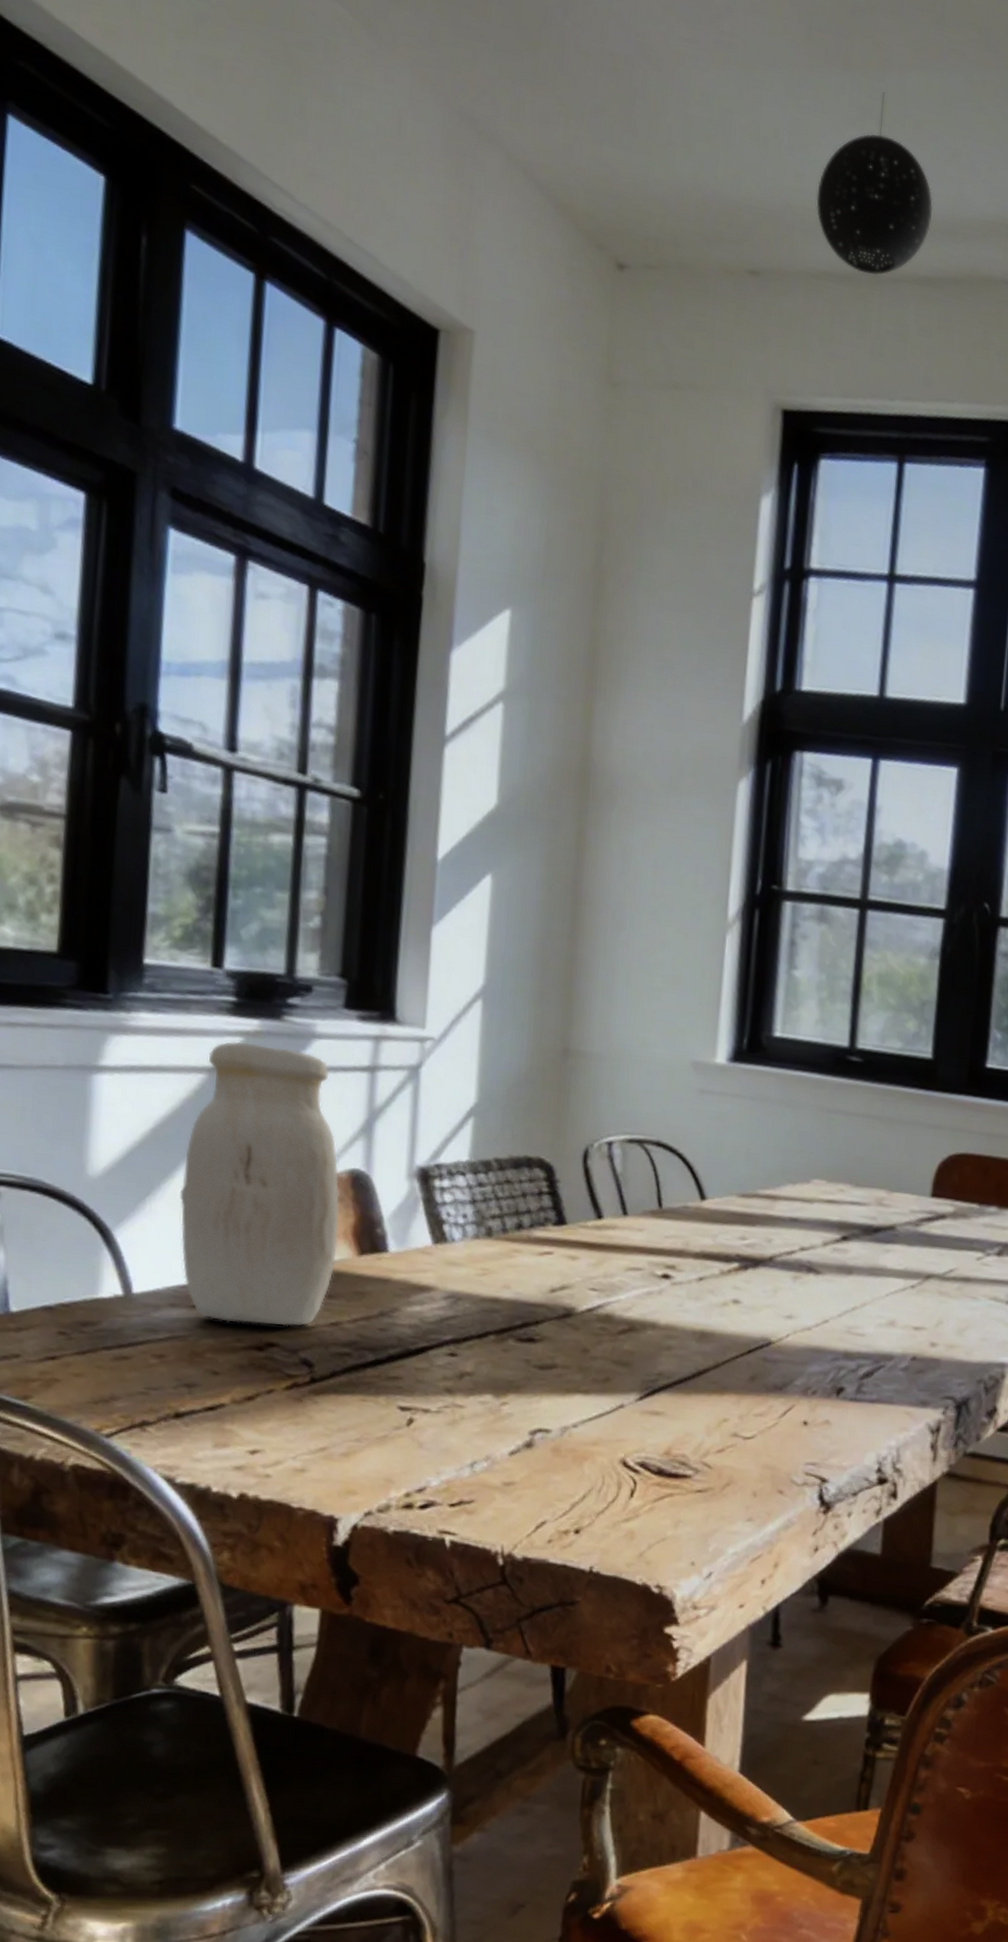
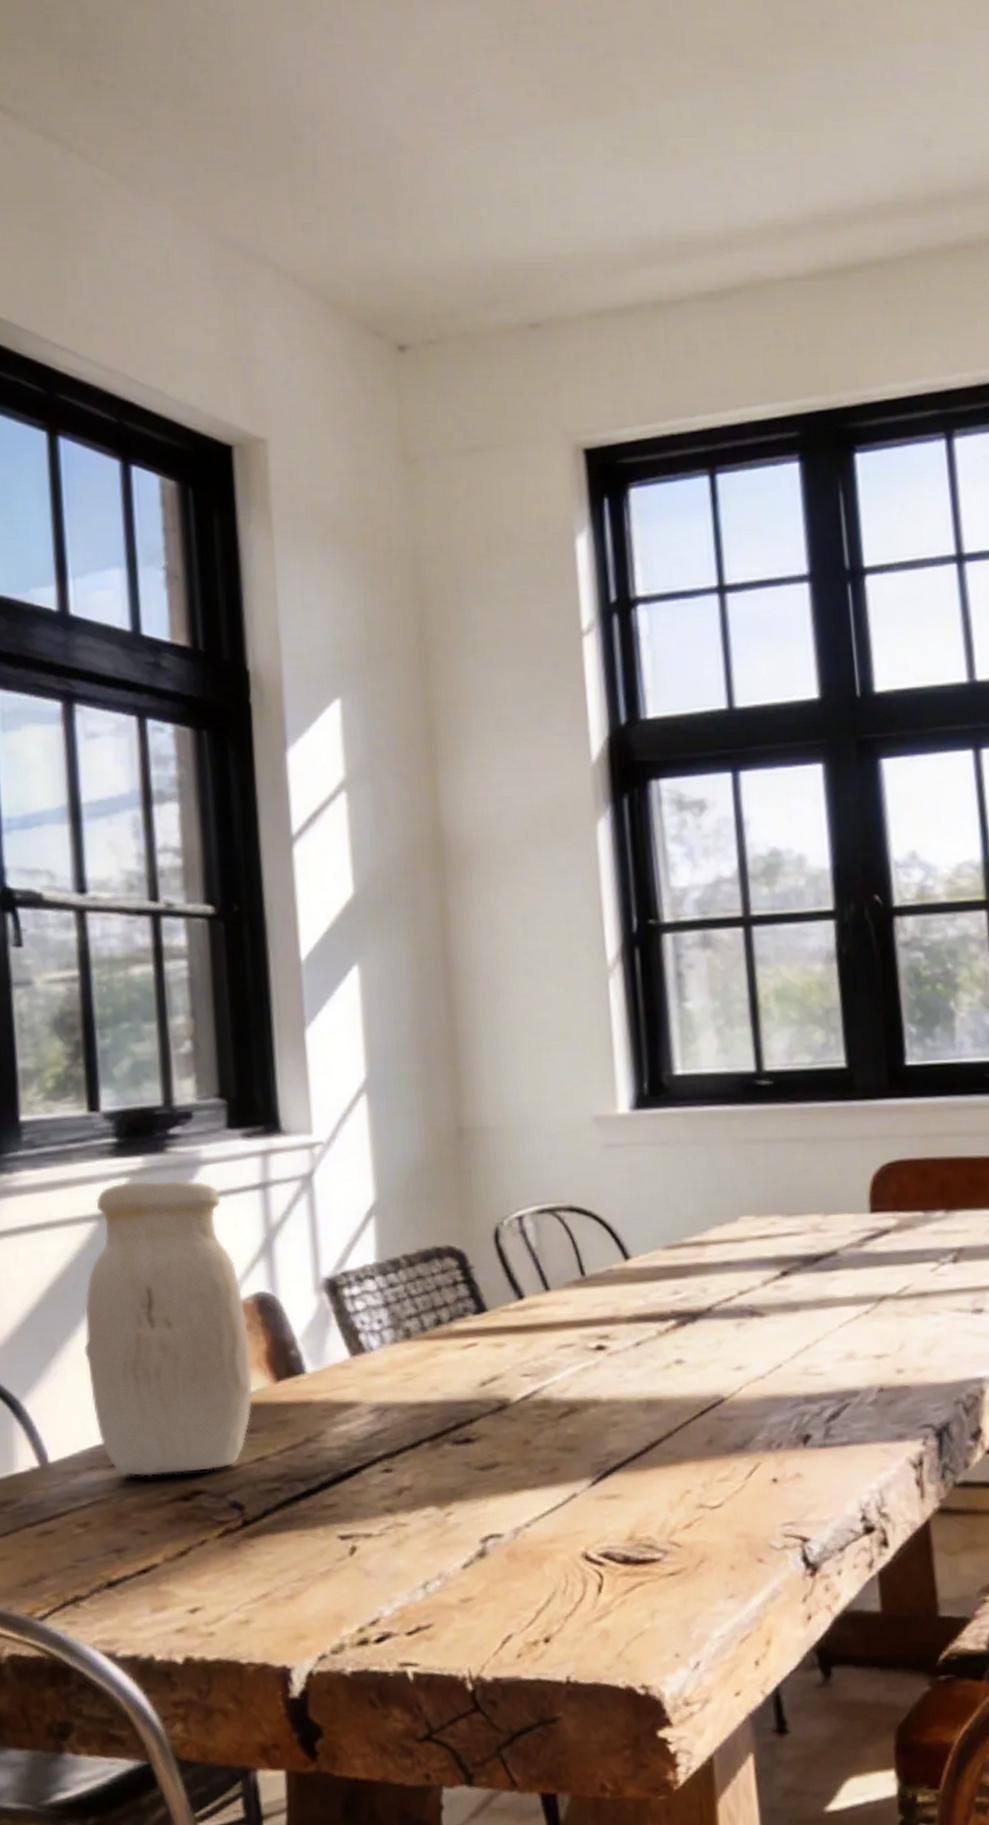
pendant light: present [816,92,933,276] -> none [584,129,704,302]

